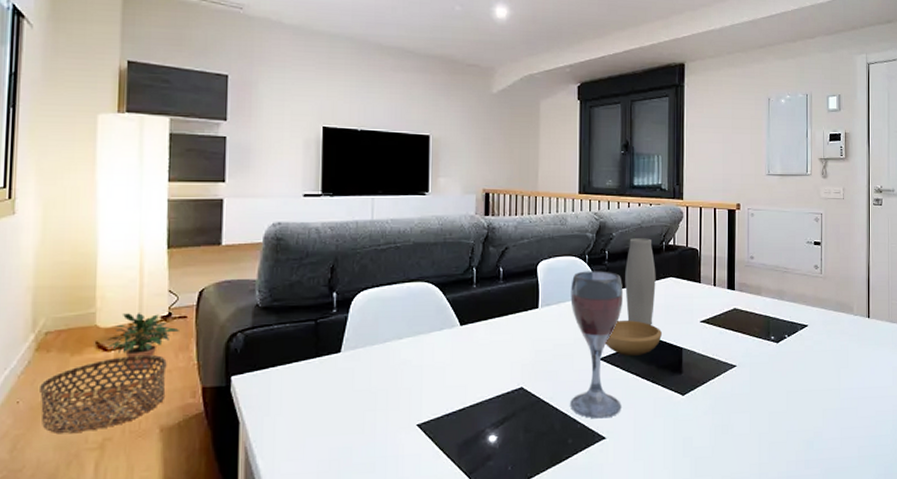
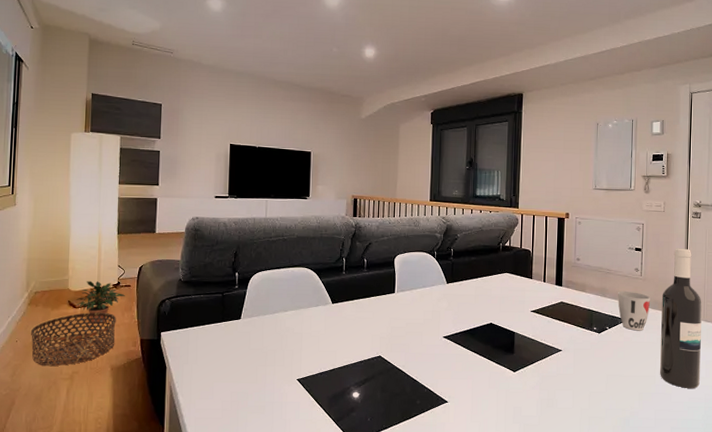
cup: present [570,271,624,419] -> none [419,264,466,386]
bowl: present [606,320,662,357] -> none [449,307,497,337]
vase: present [625,238,656,325] -> none [467,239,494,312]
cup: none [797,292,832,338] -> present [618,291,651,331]
wine bottle: none [844,240,887,401] -> present [660,248,702,389]

